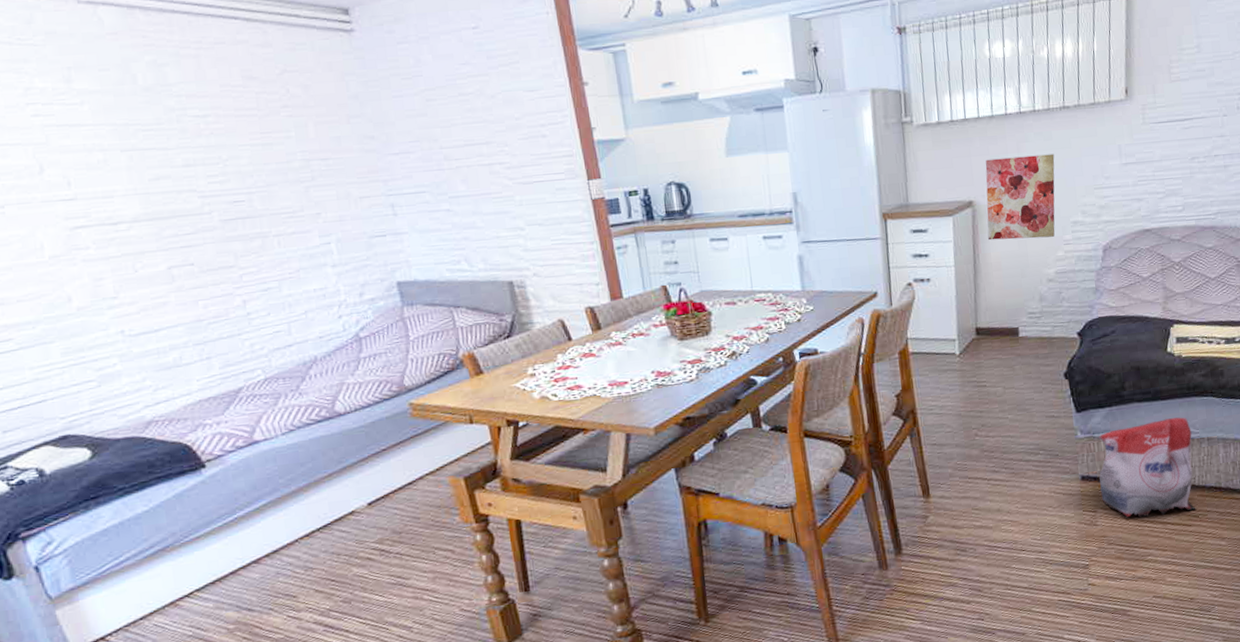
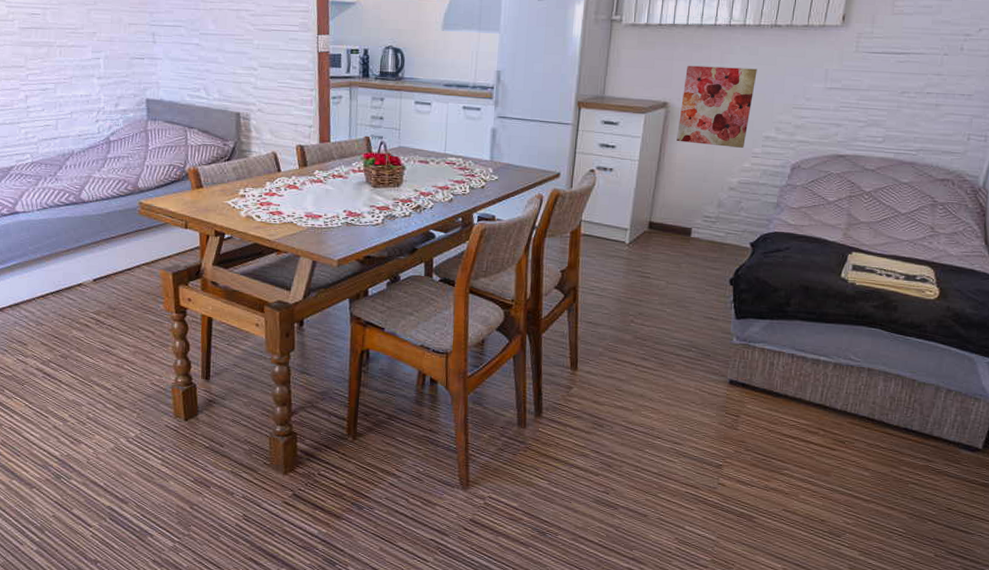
bag: present [1099,417,1196,519] -> none [746,342,853,436]

